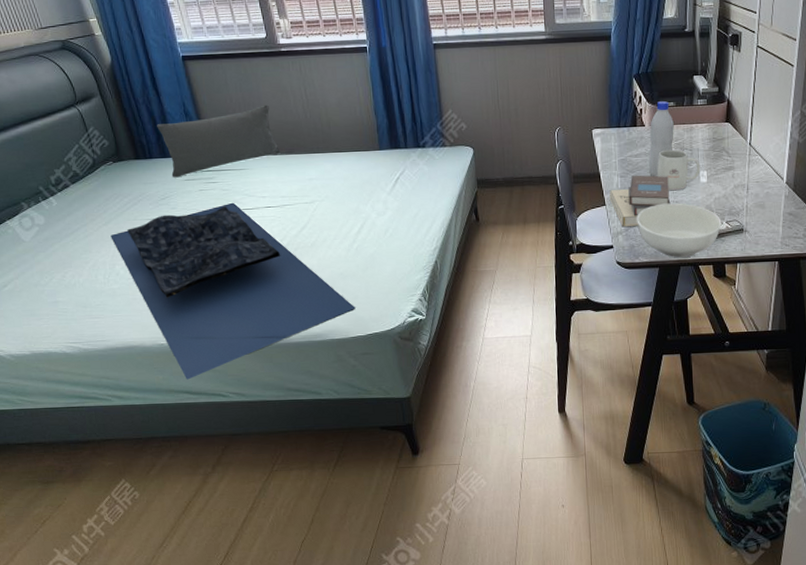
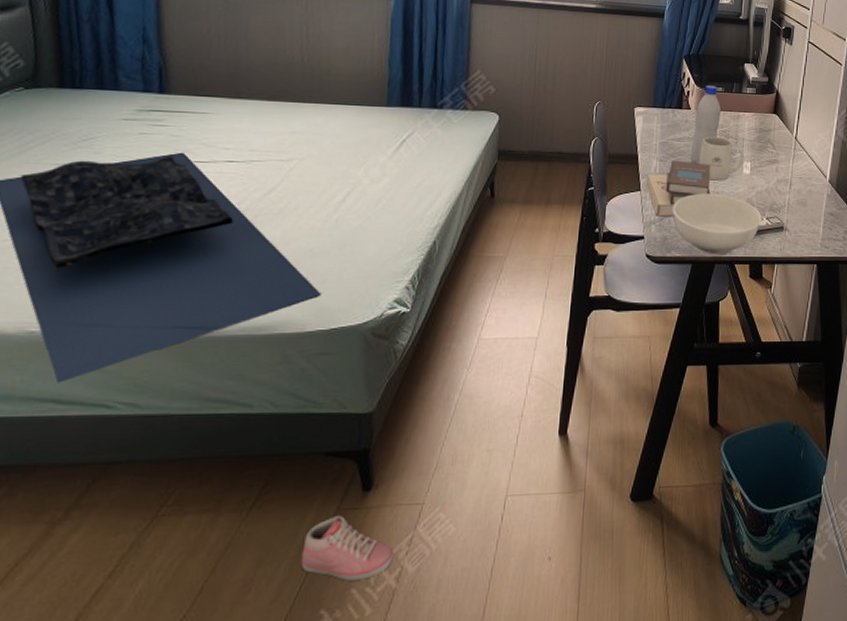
pillow: present [157,104,281,178] -> none [99,40,261,116]
sneaker: none [376,471,443,518] -> present [300,515,394,581]

